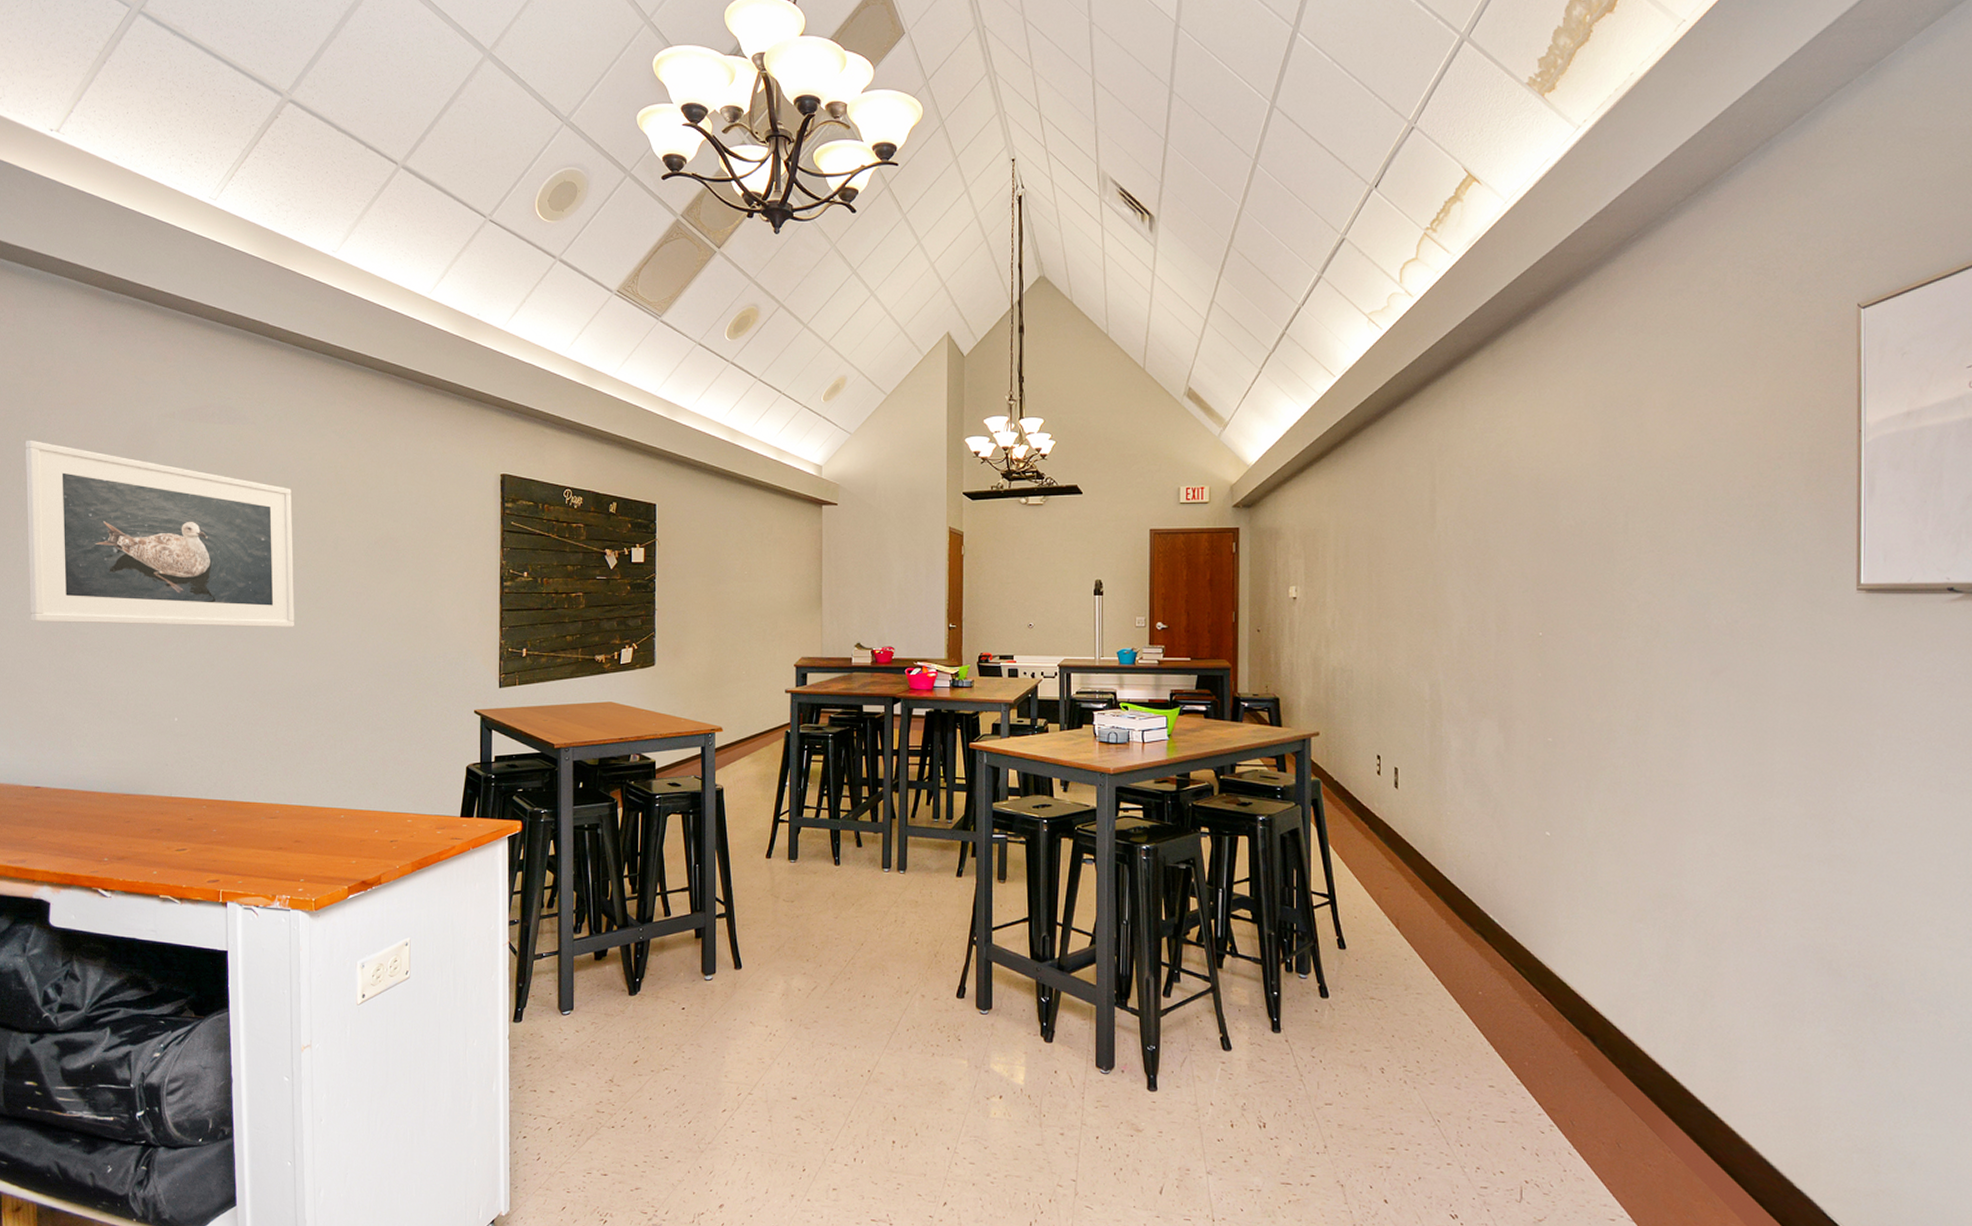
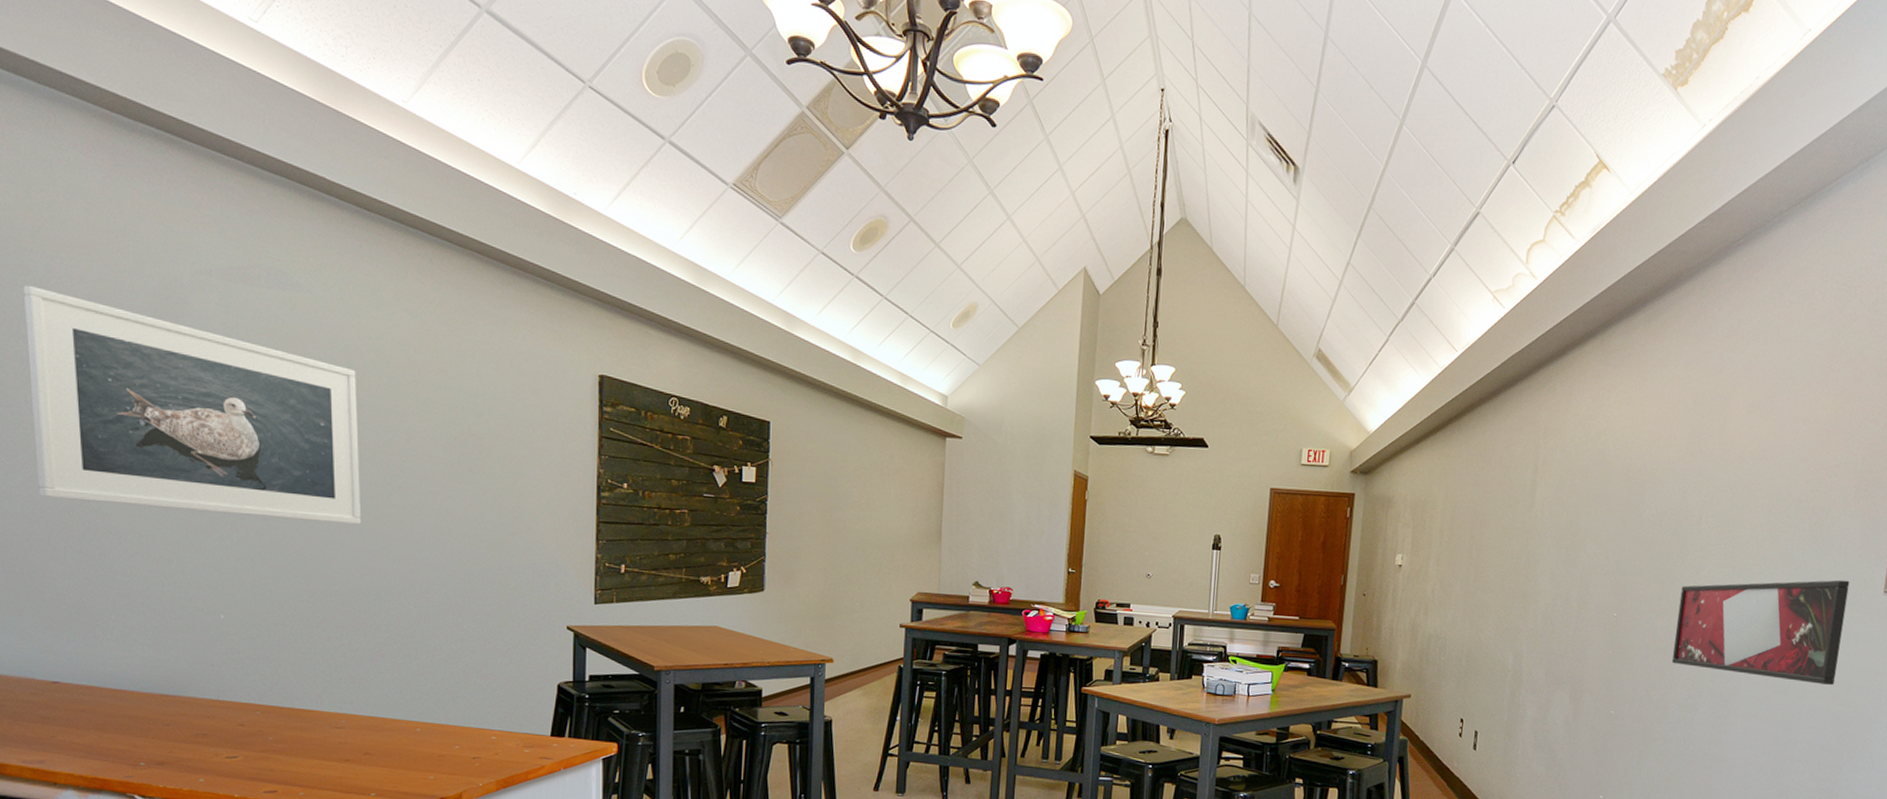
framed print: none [1612,580,1814,696] -> present [1672,579,1850,685]

